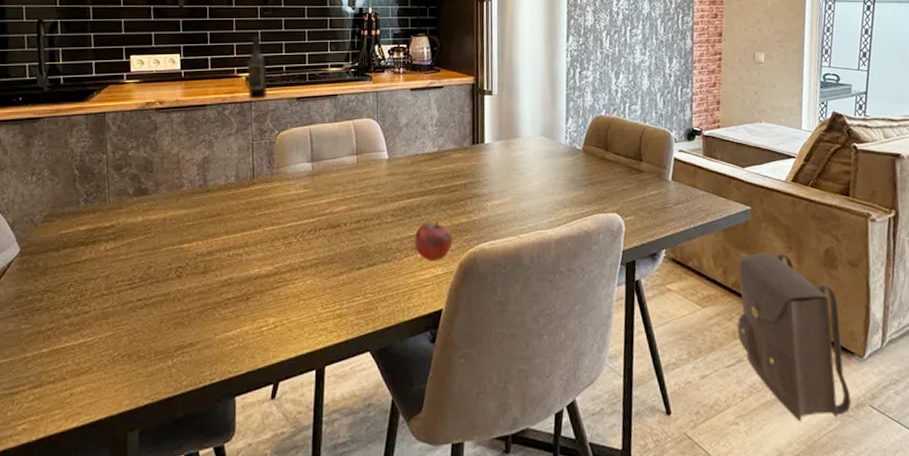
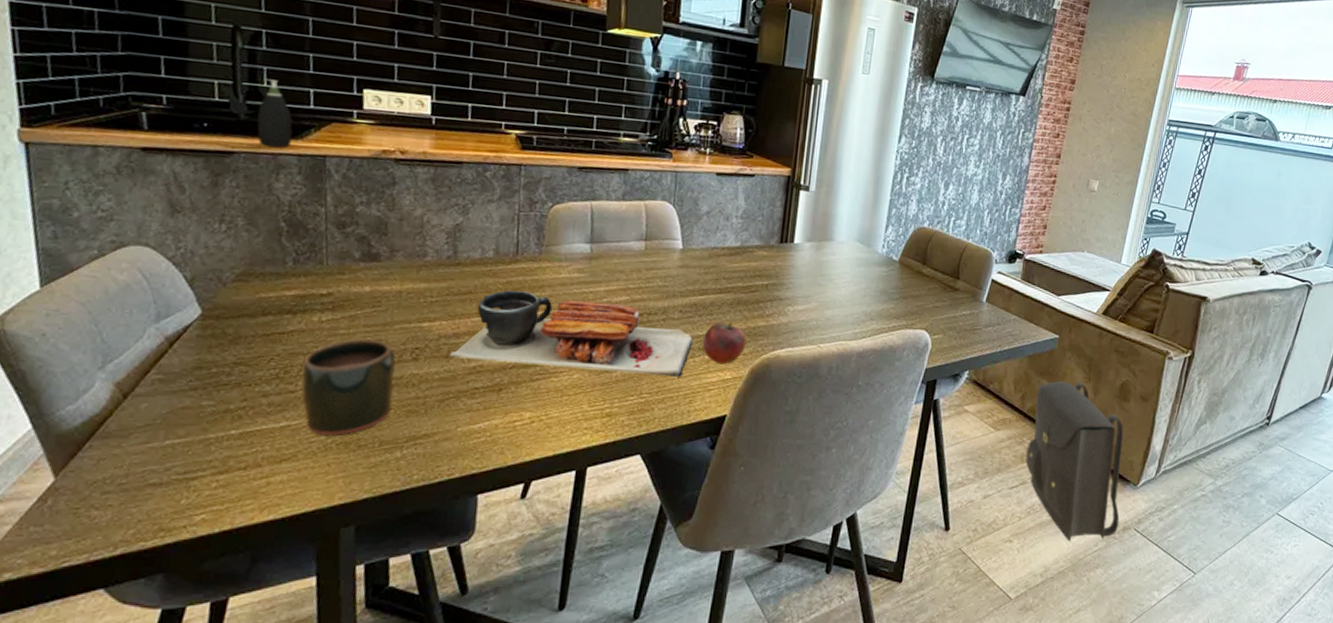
soap dispenser: none [56,57,81,111] -> present [257,78,293,149]
mug: none [94,262,164,349] -> present [302,339,396,435]
food platter: none [205,209,406,276] -> present [449,290,693,377]
wine bottle: present [247,37,268,100] -> none [517,88,545,164]

